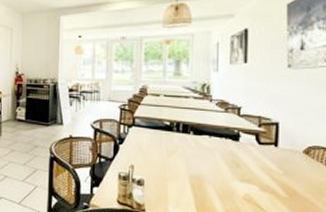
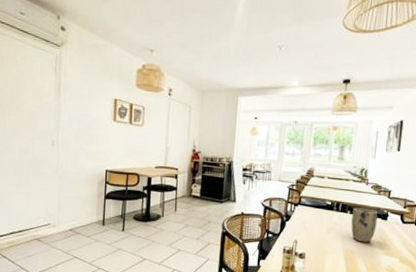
plant pot: none [196,127,227,168] -> present [351,207,378,243]

